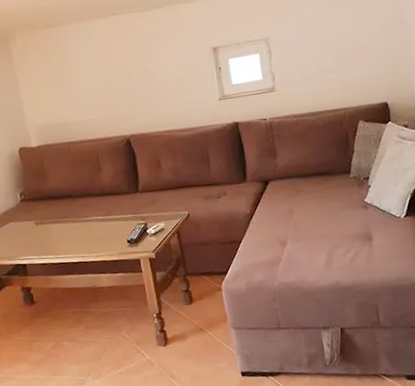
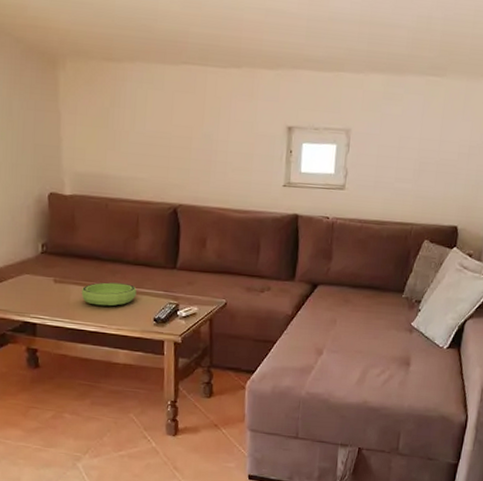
bowl: none [59,213,108,238] -> present [81,282,137,306]

